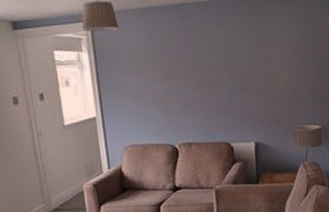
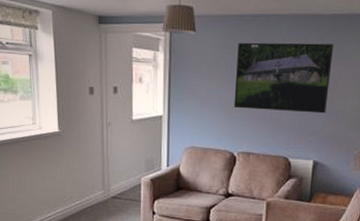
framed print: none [163,25,260,100] -> present [233,42,333,114]

